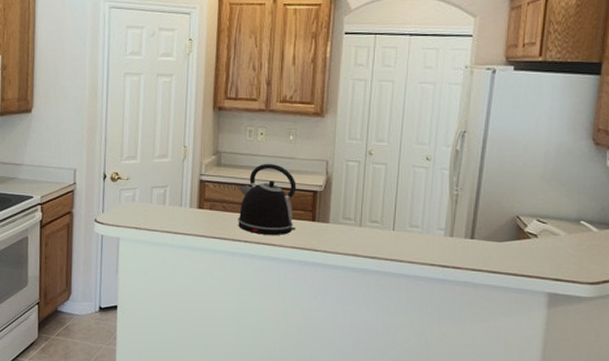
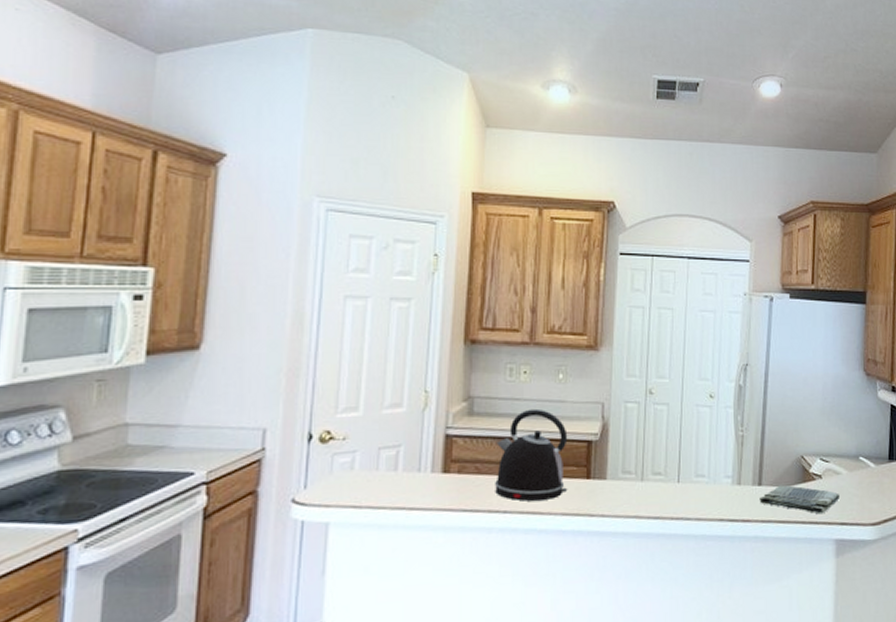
dish towel: none [471,240,555,269] -> present [759,484,839,515]

